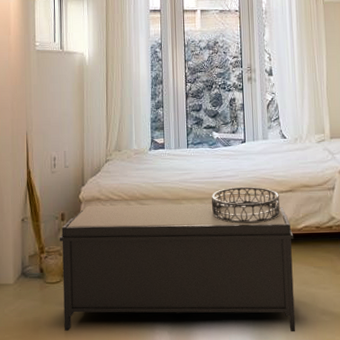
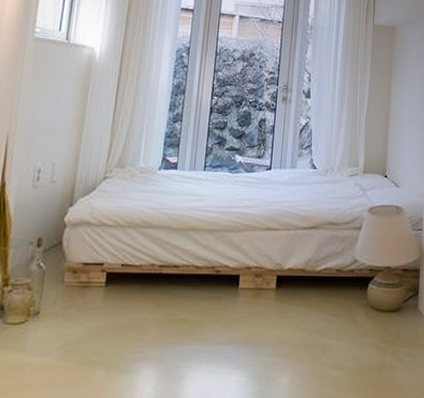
bench: present [59,203,296,332] -> none [21,231,311,389]
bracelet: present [211,187,281,224] -> none [223,220,302,262]

